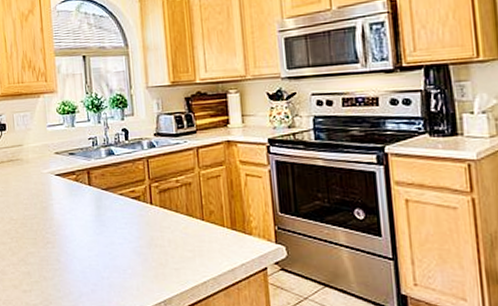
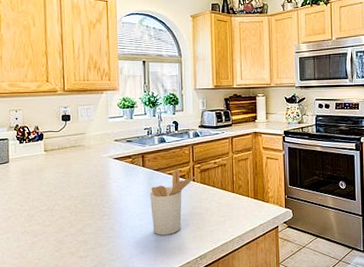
utensil holder: none [99,188,153,271] -> present [150,169,196,235]

